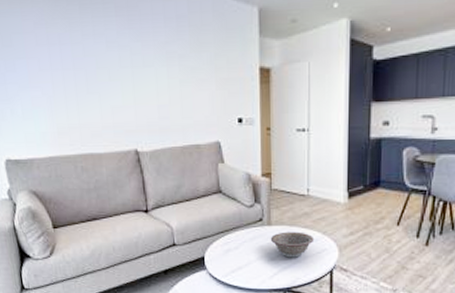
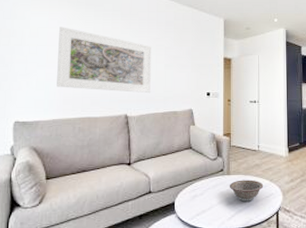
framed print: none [37,30,164,121] -> present [56,27,152,94]

